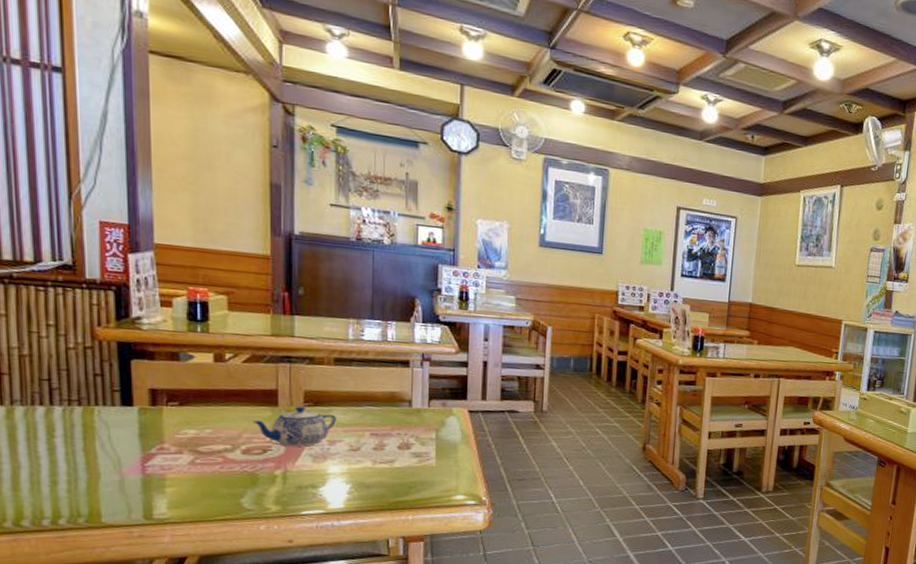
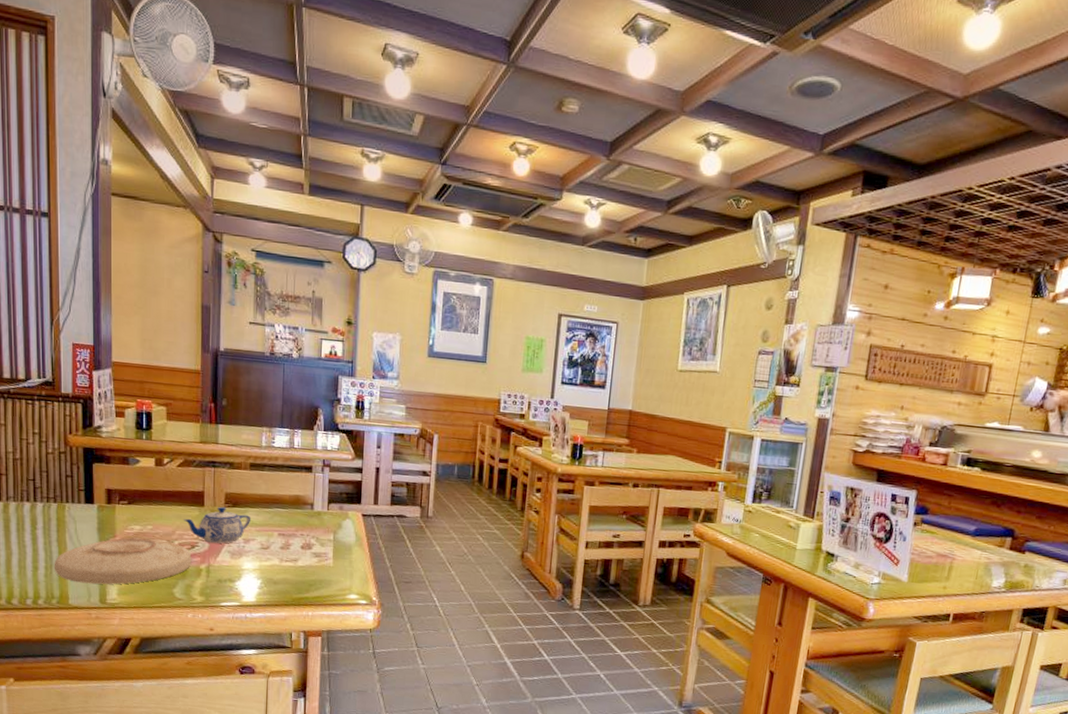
plate: none [80,443,264,498] -> present [54,537,192,585]

